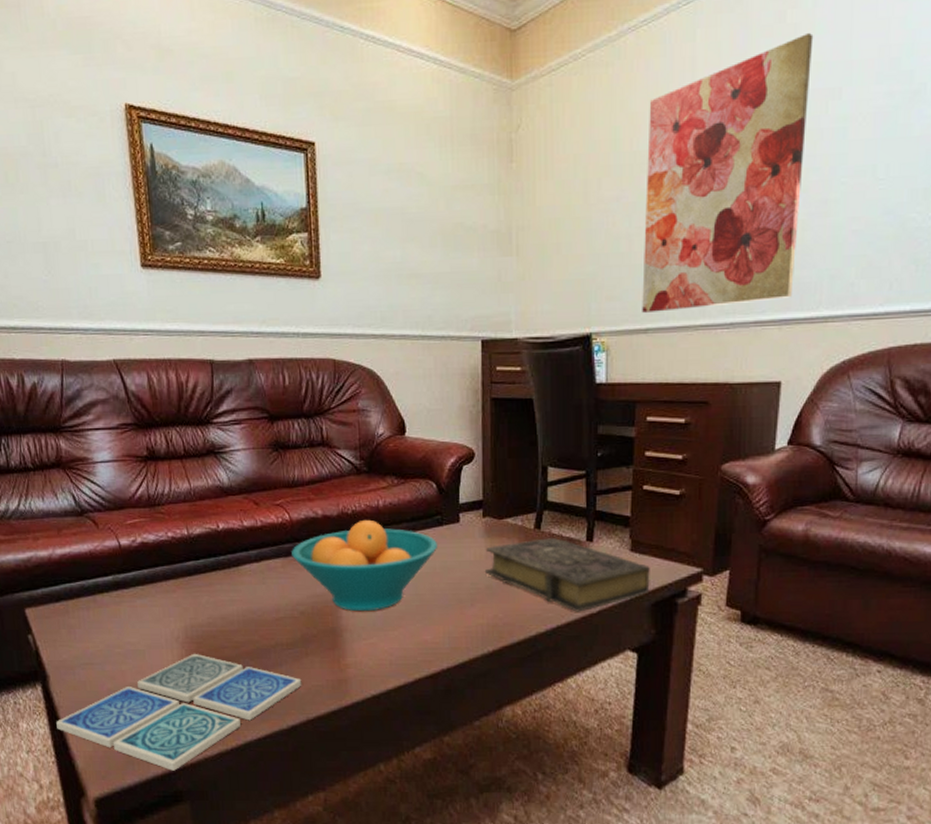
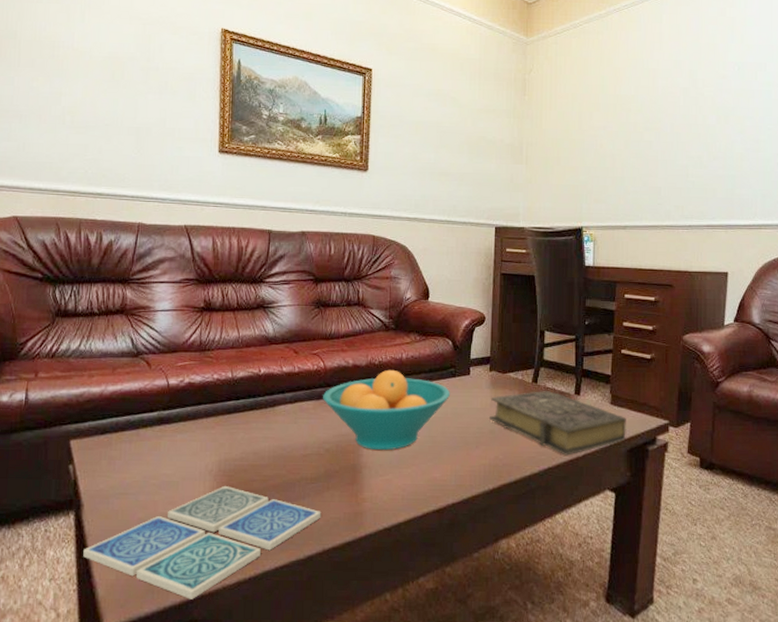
wall art: present [642,33,814,313] -> none [622,25,745,214]

